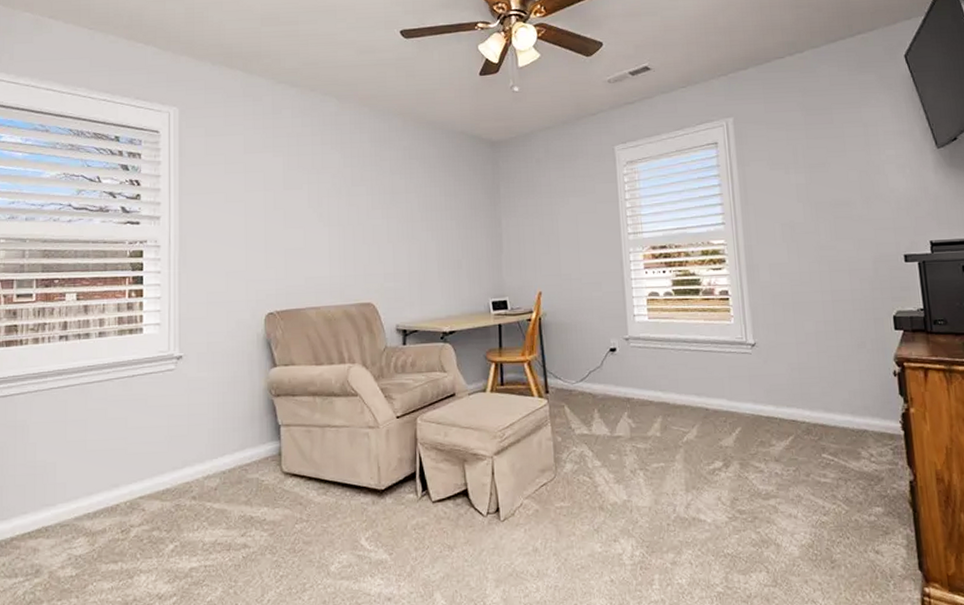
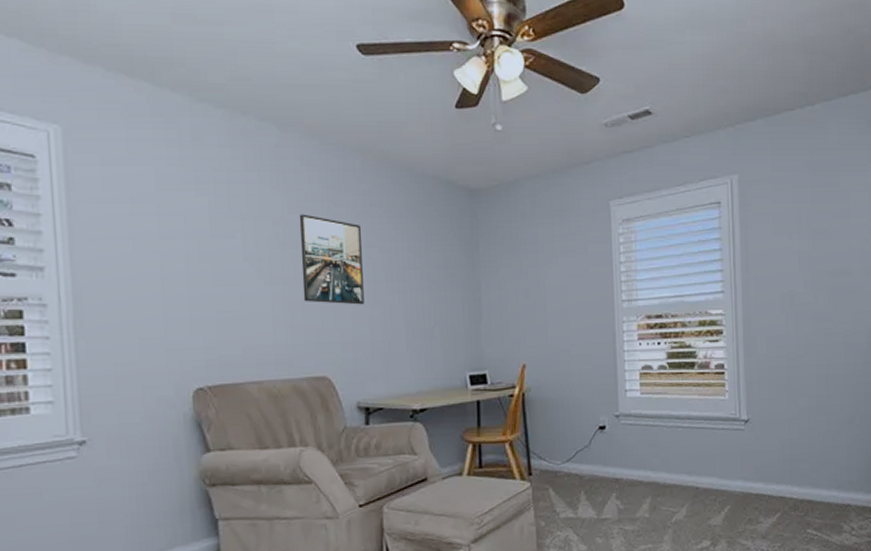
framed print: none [352,167,403,242] -> present [299,214,364,305]

